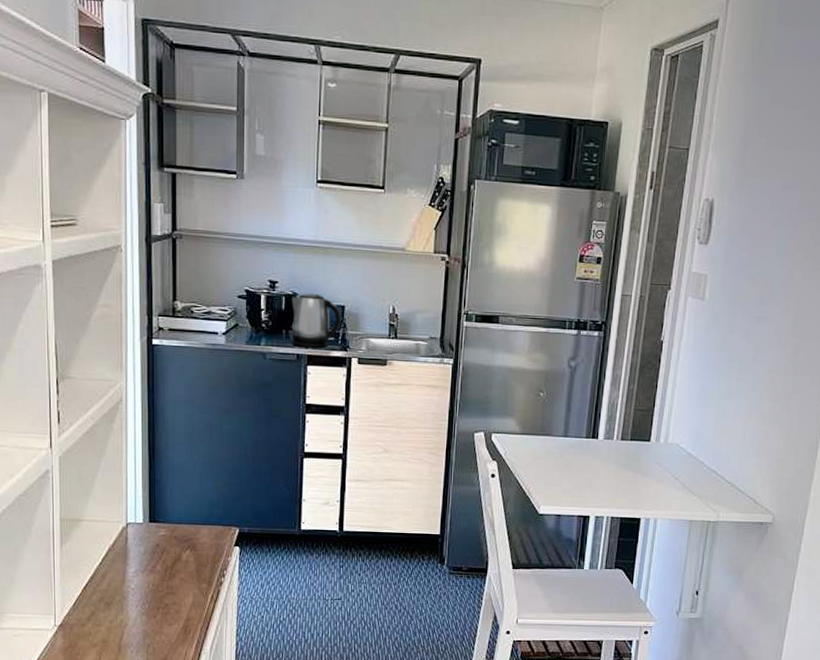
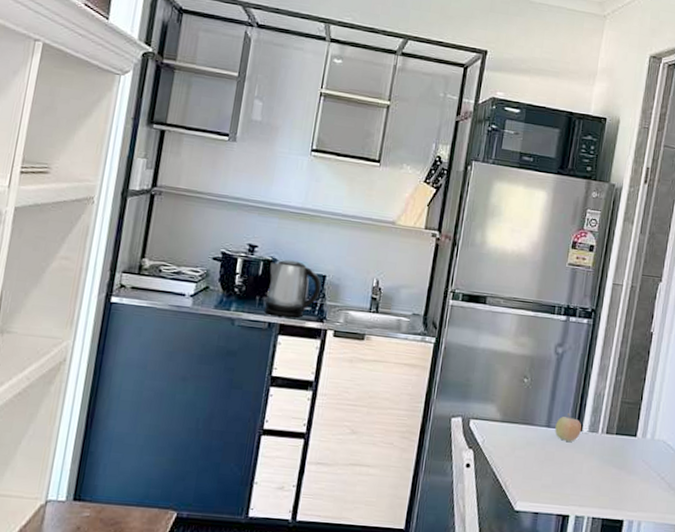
fruit: none [572,423,598,449] -> present [555,413,582,442]

